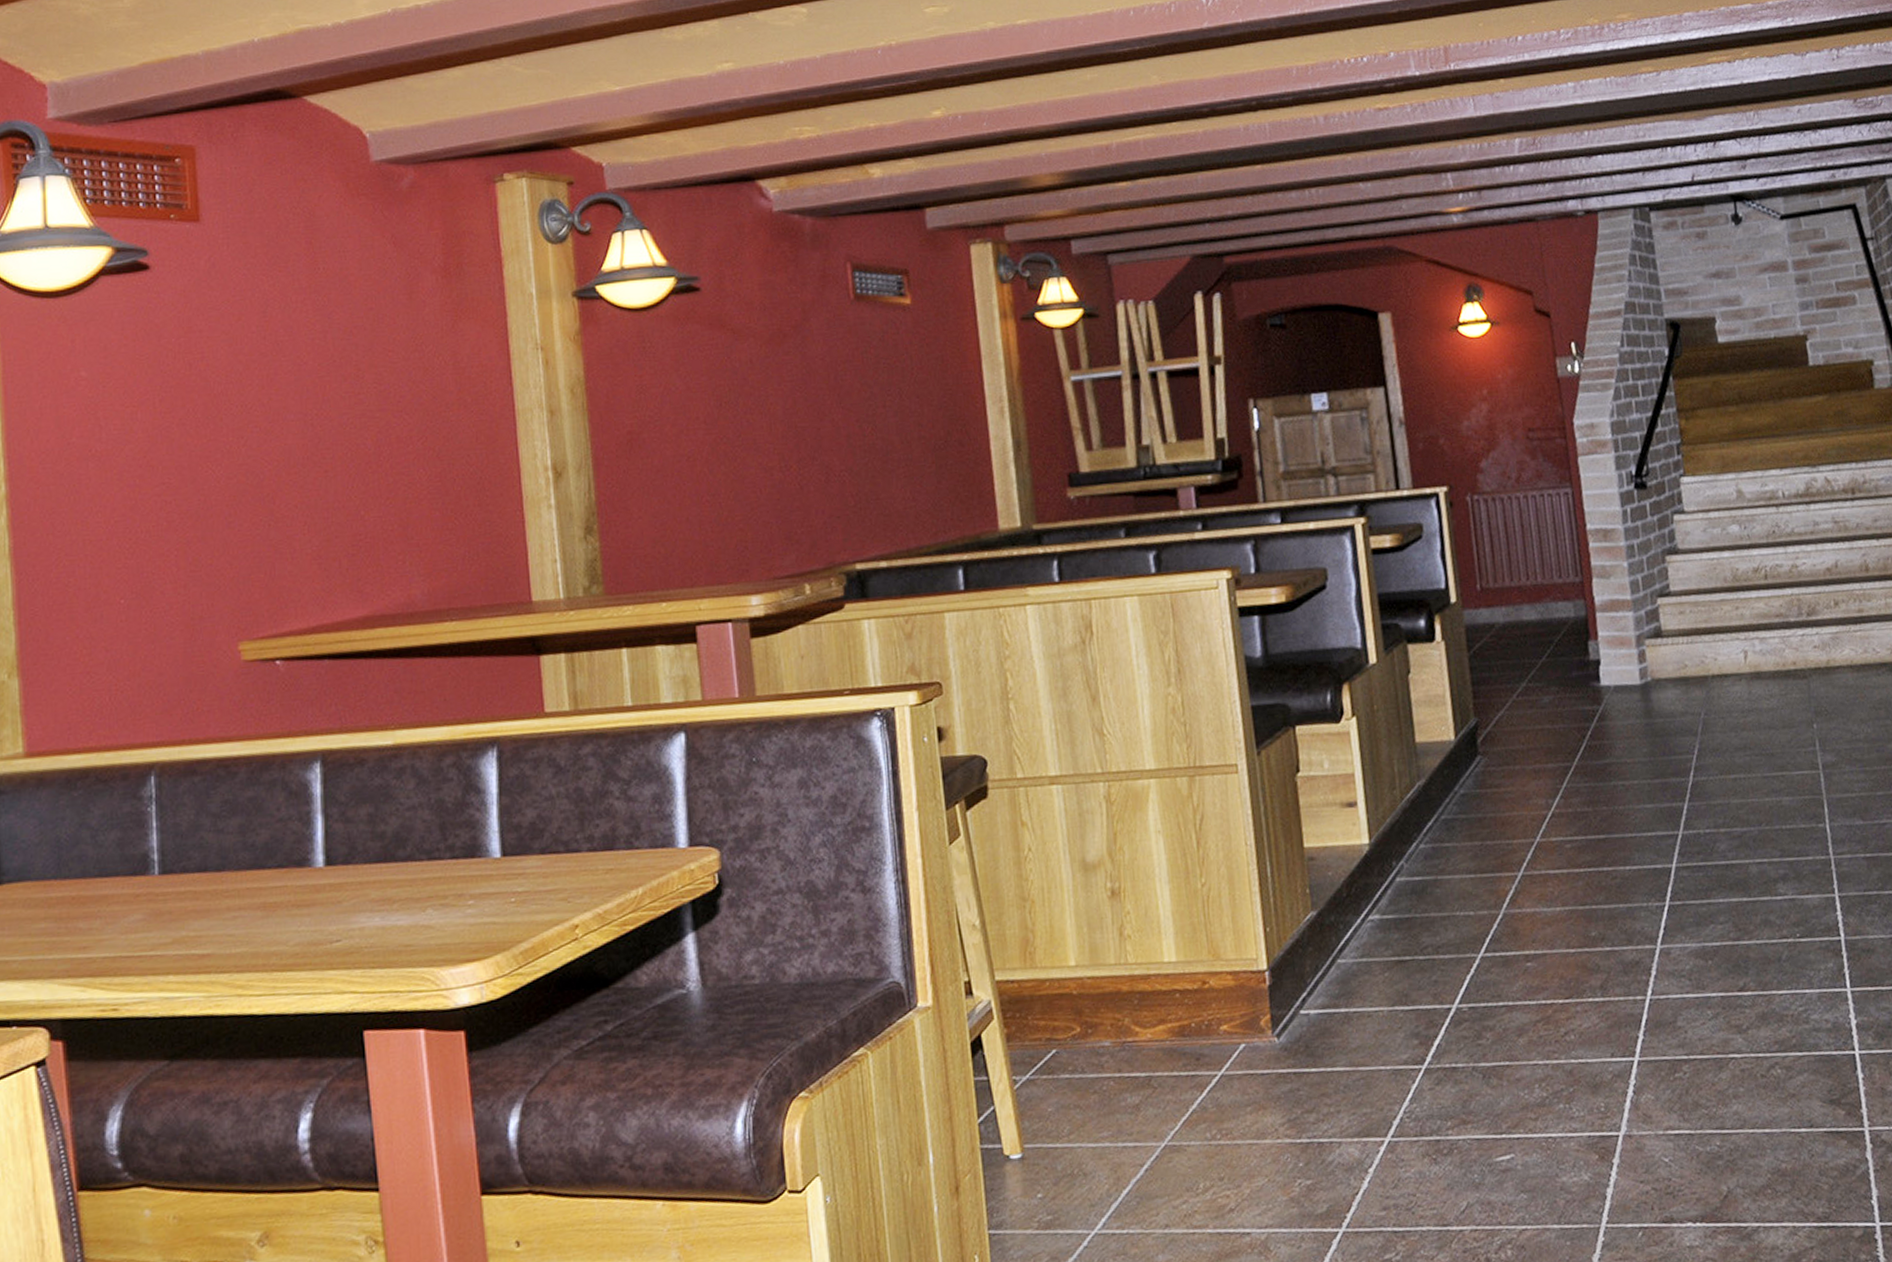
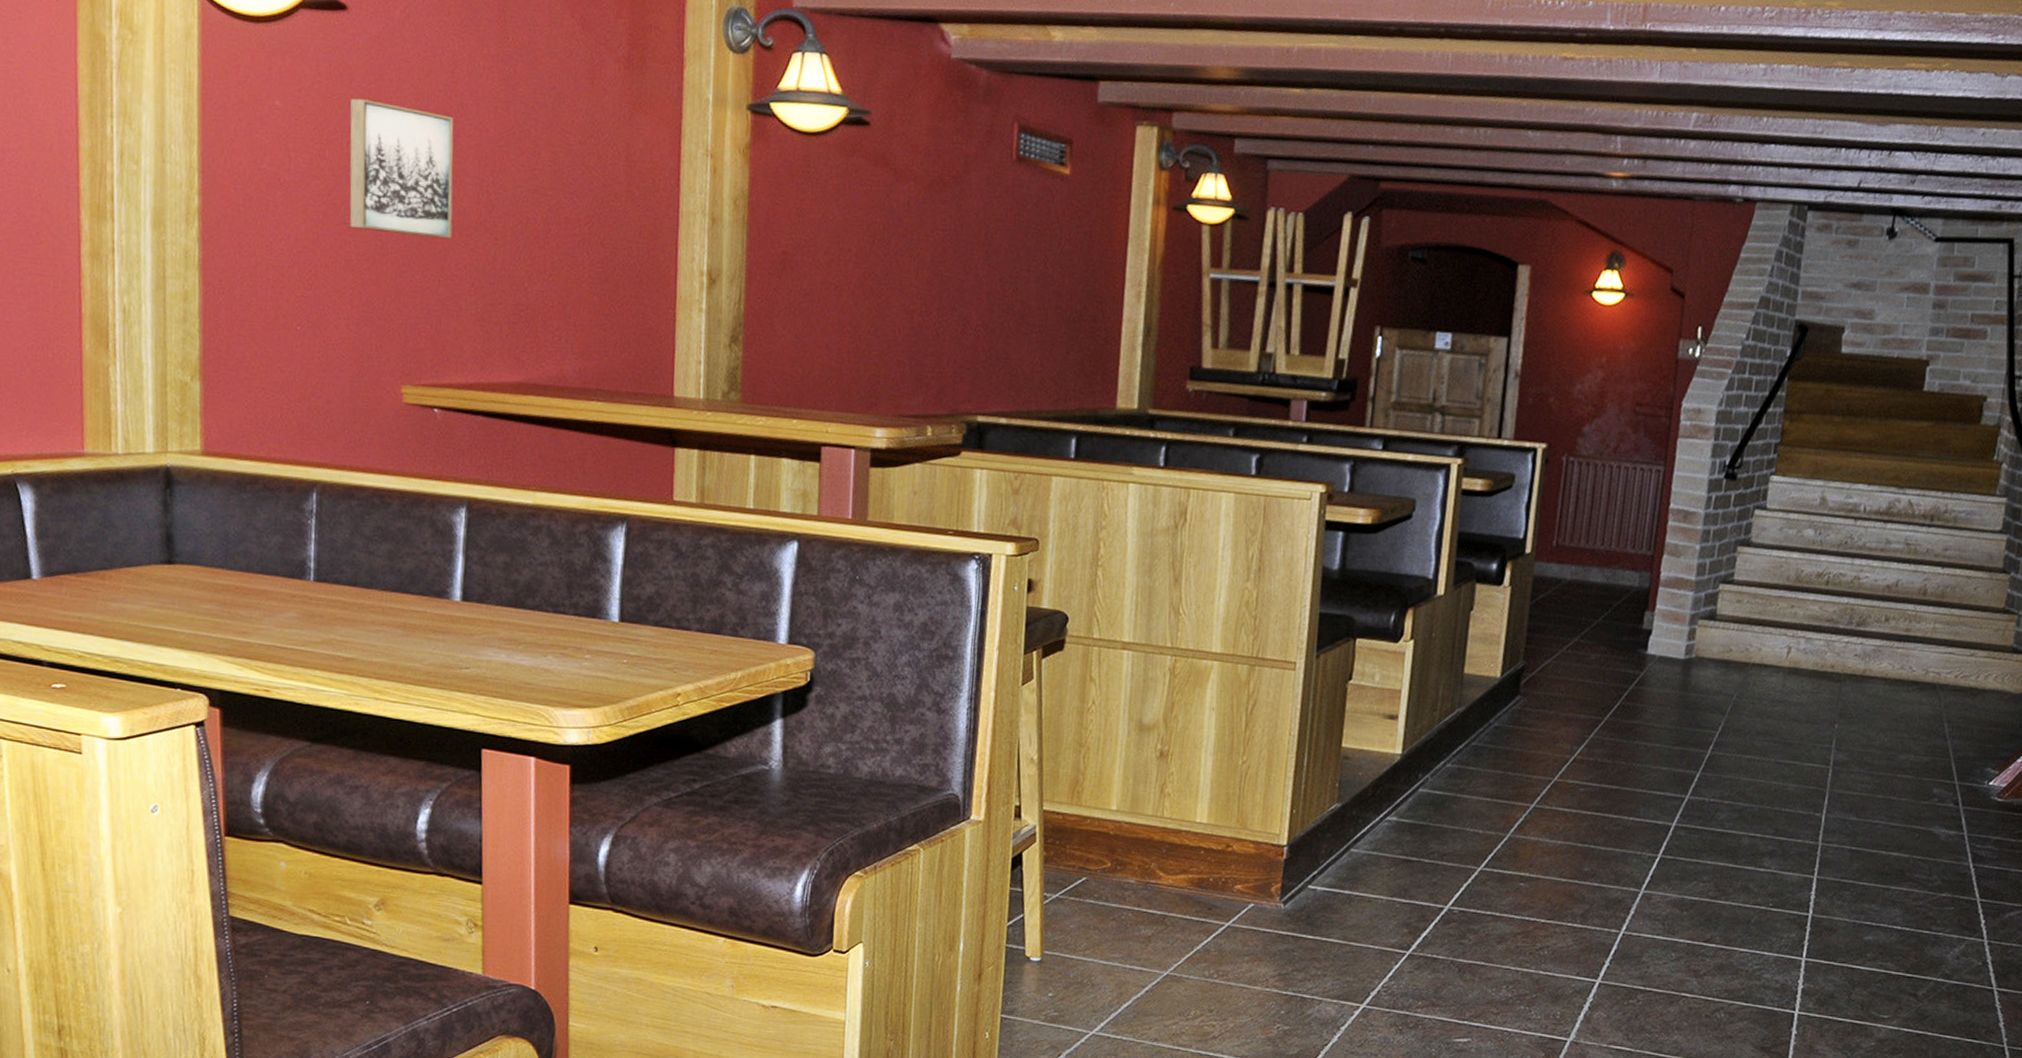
wall art: none [160,354,279,487] -> present [349,98,454,239]

